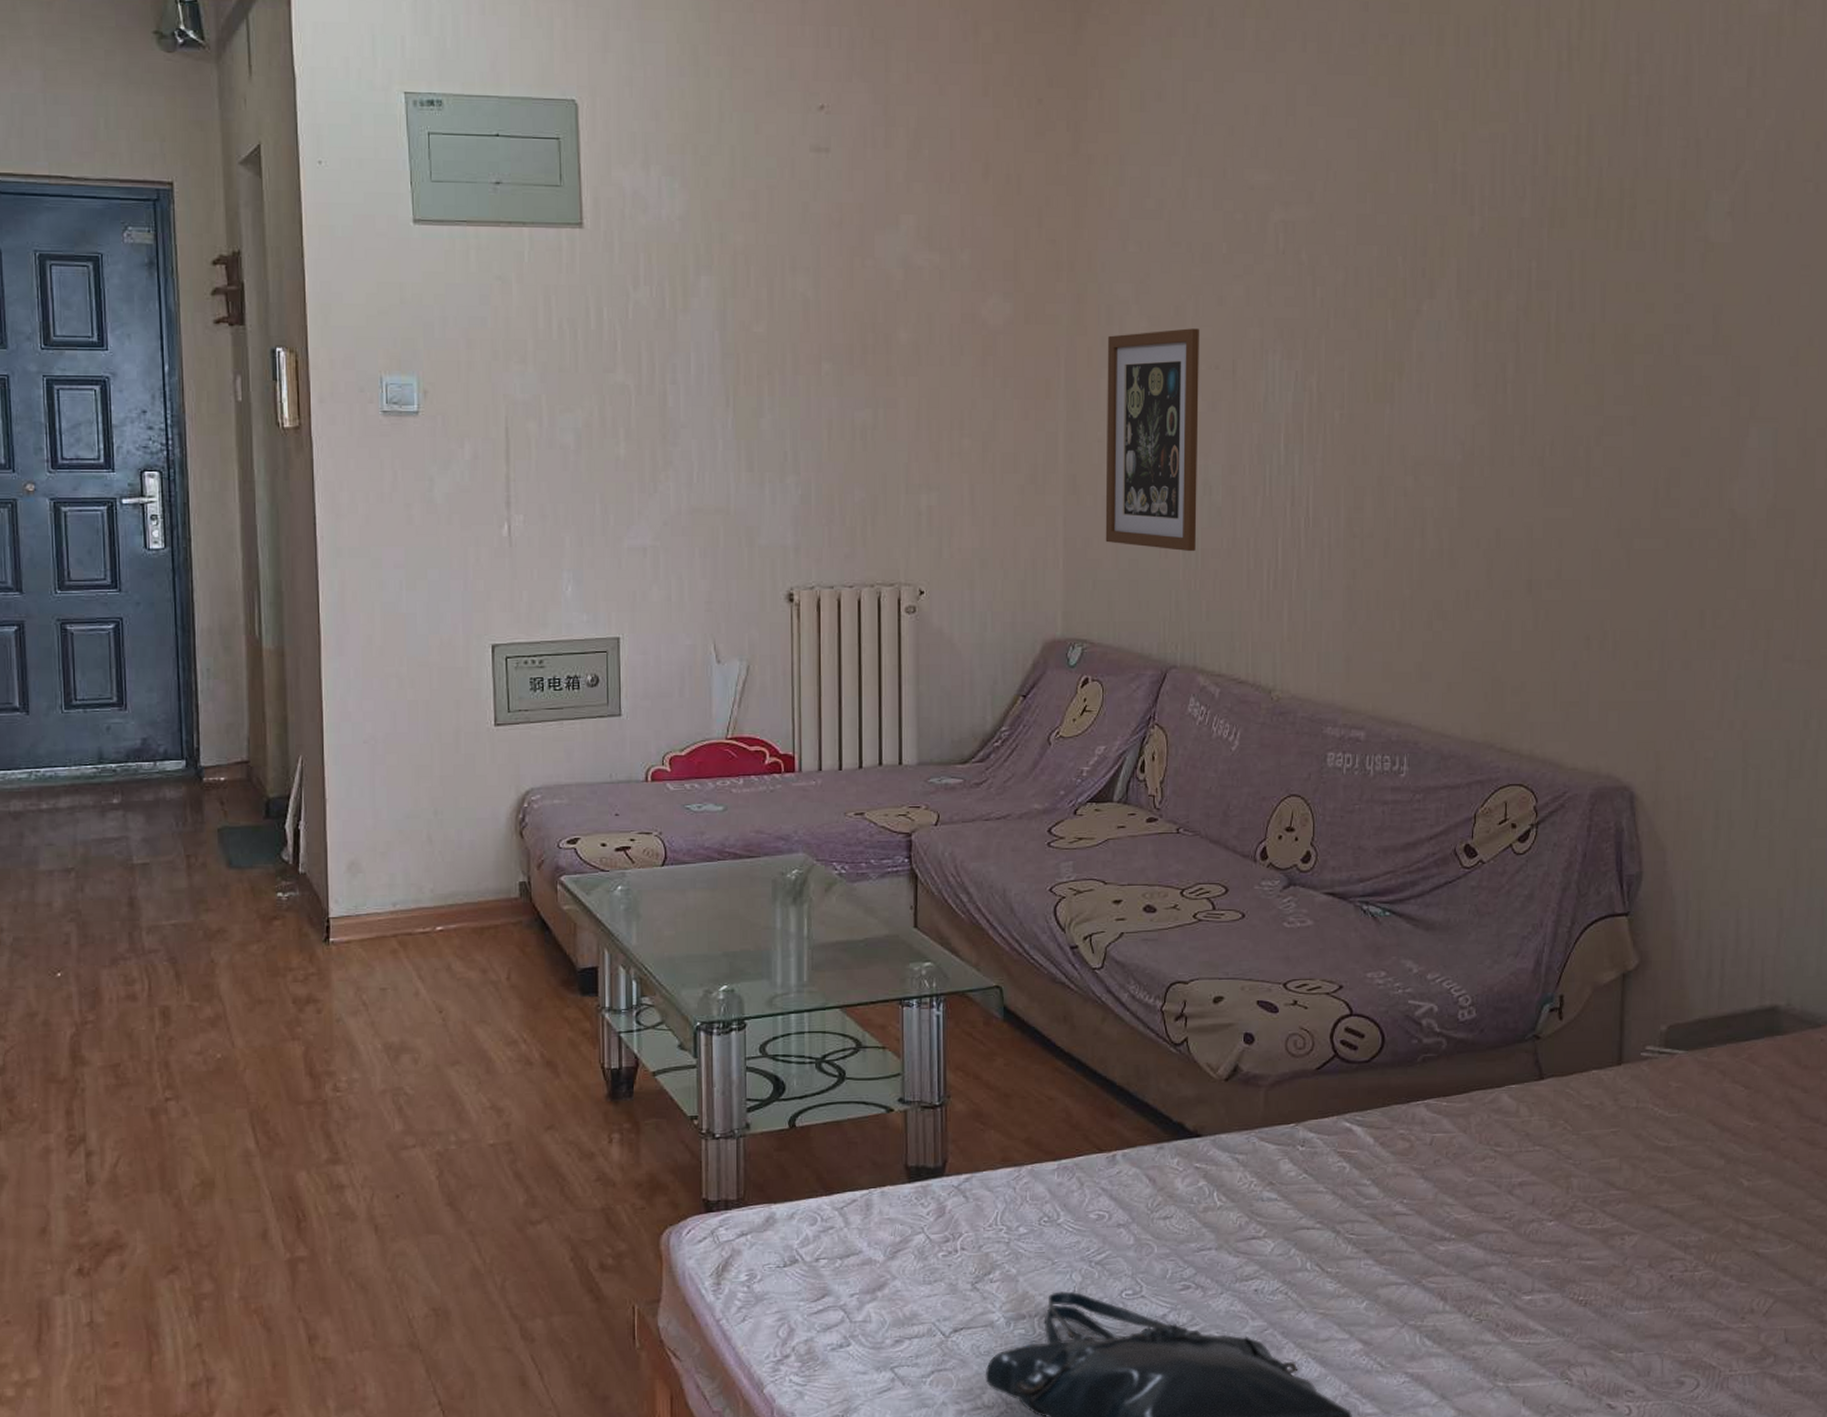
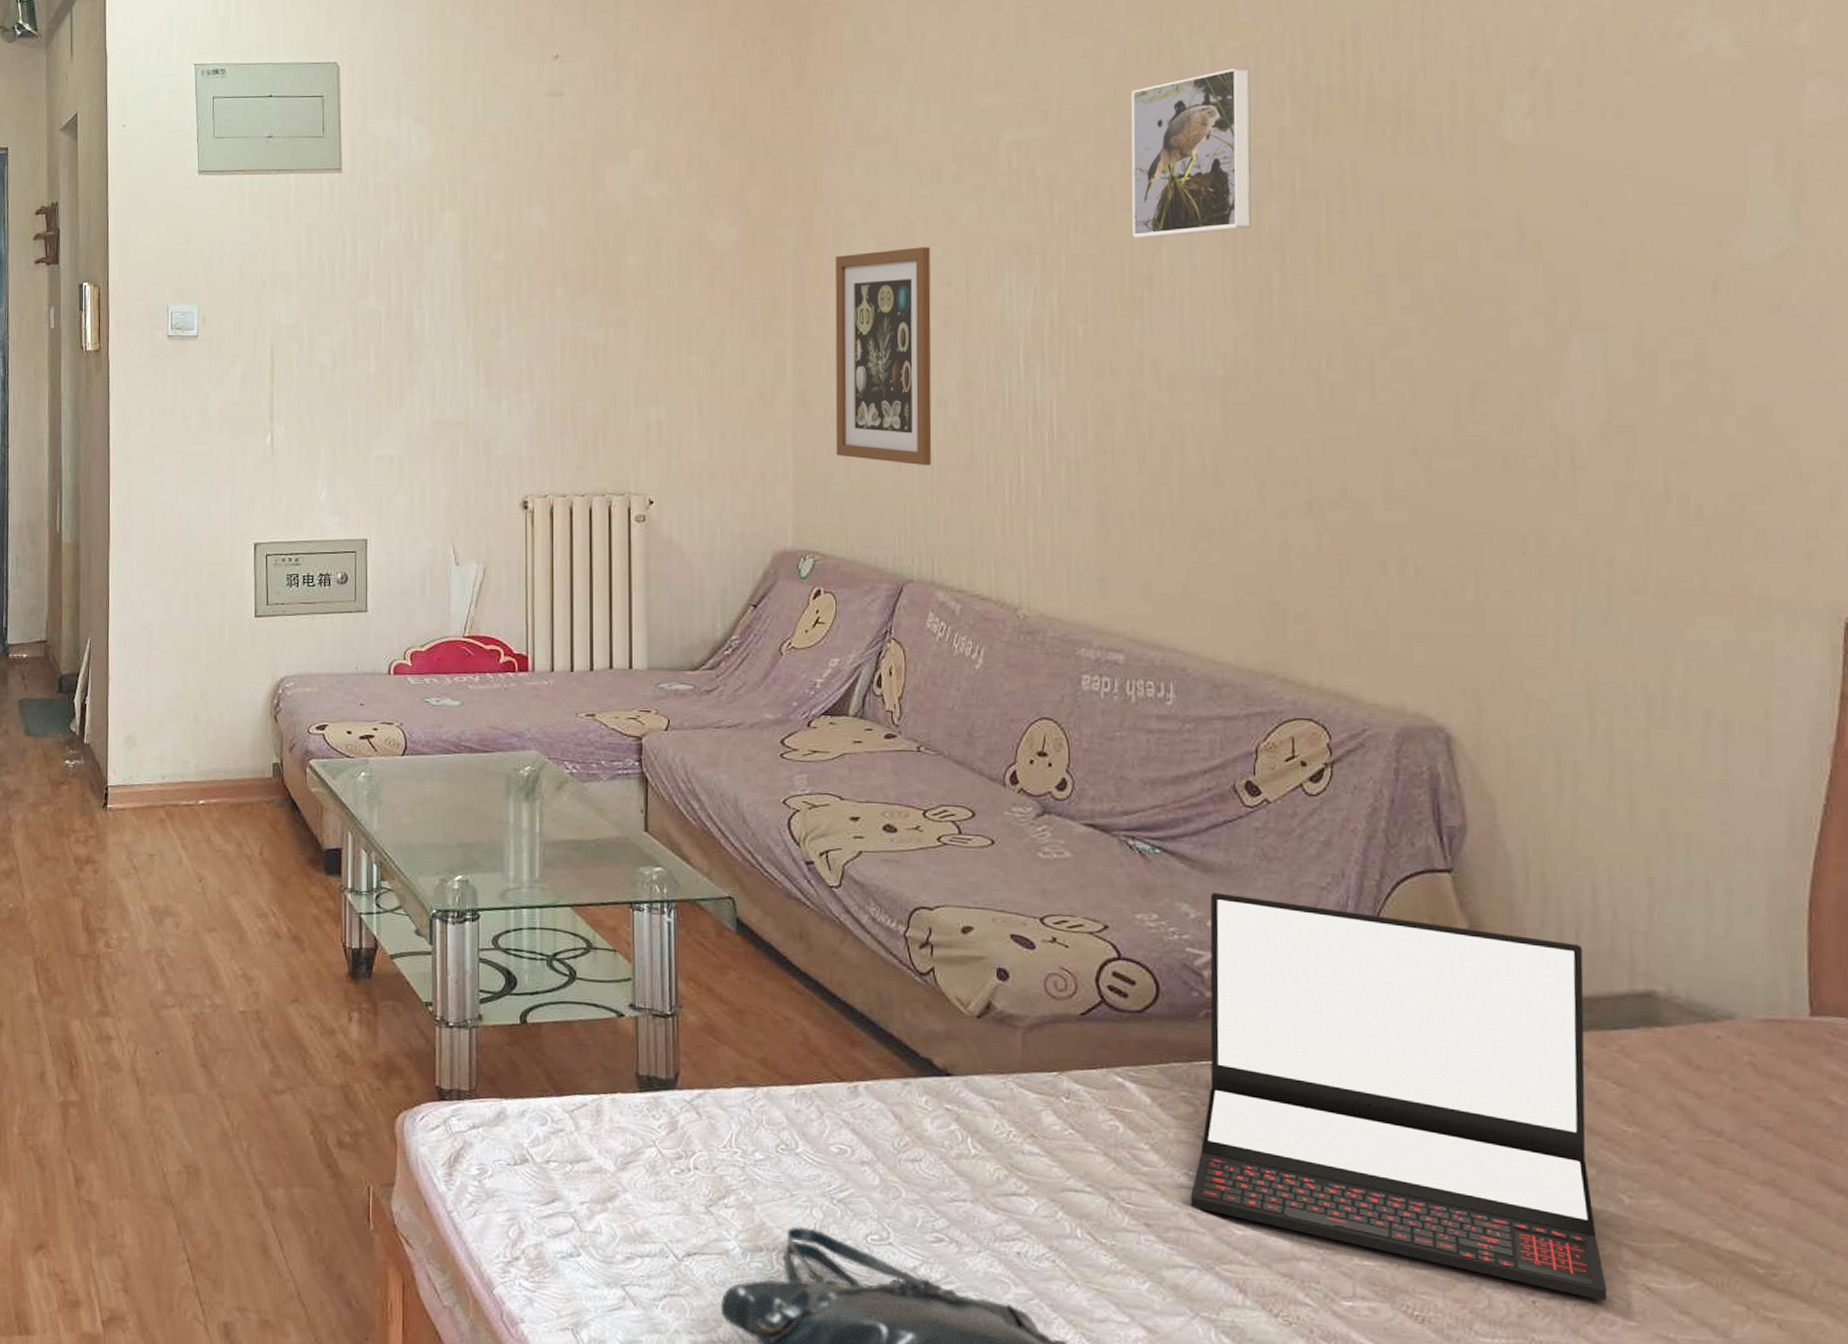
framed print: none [1387,156,1497,325] -> present [1131,67,1252,238]
laptop: none [1403,948,1727,1269] -> present [1190,892,1608,1301]

